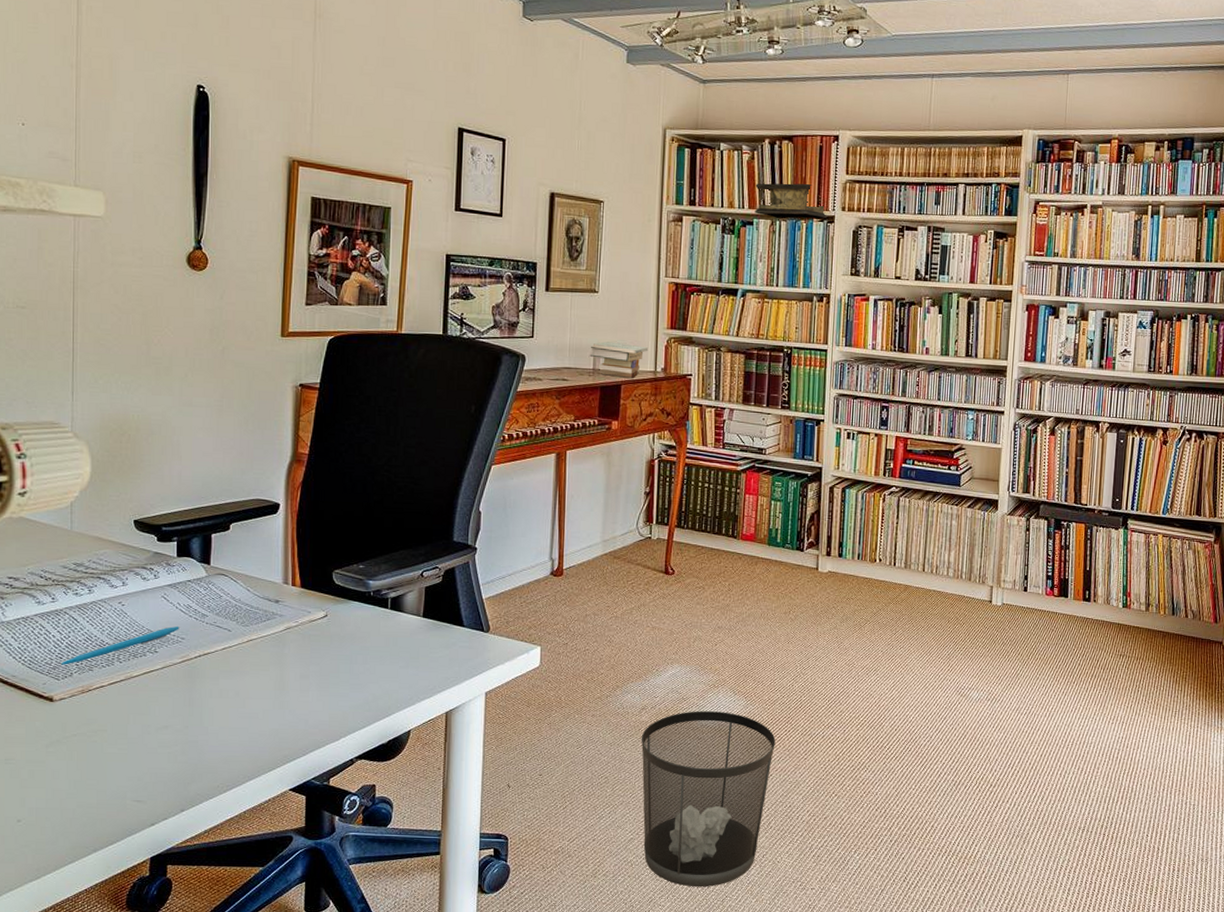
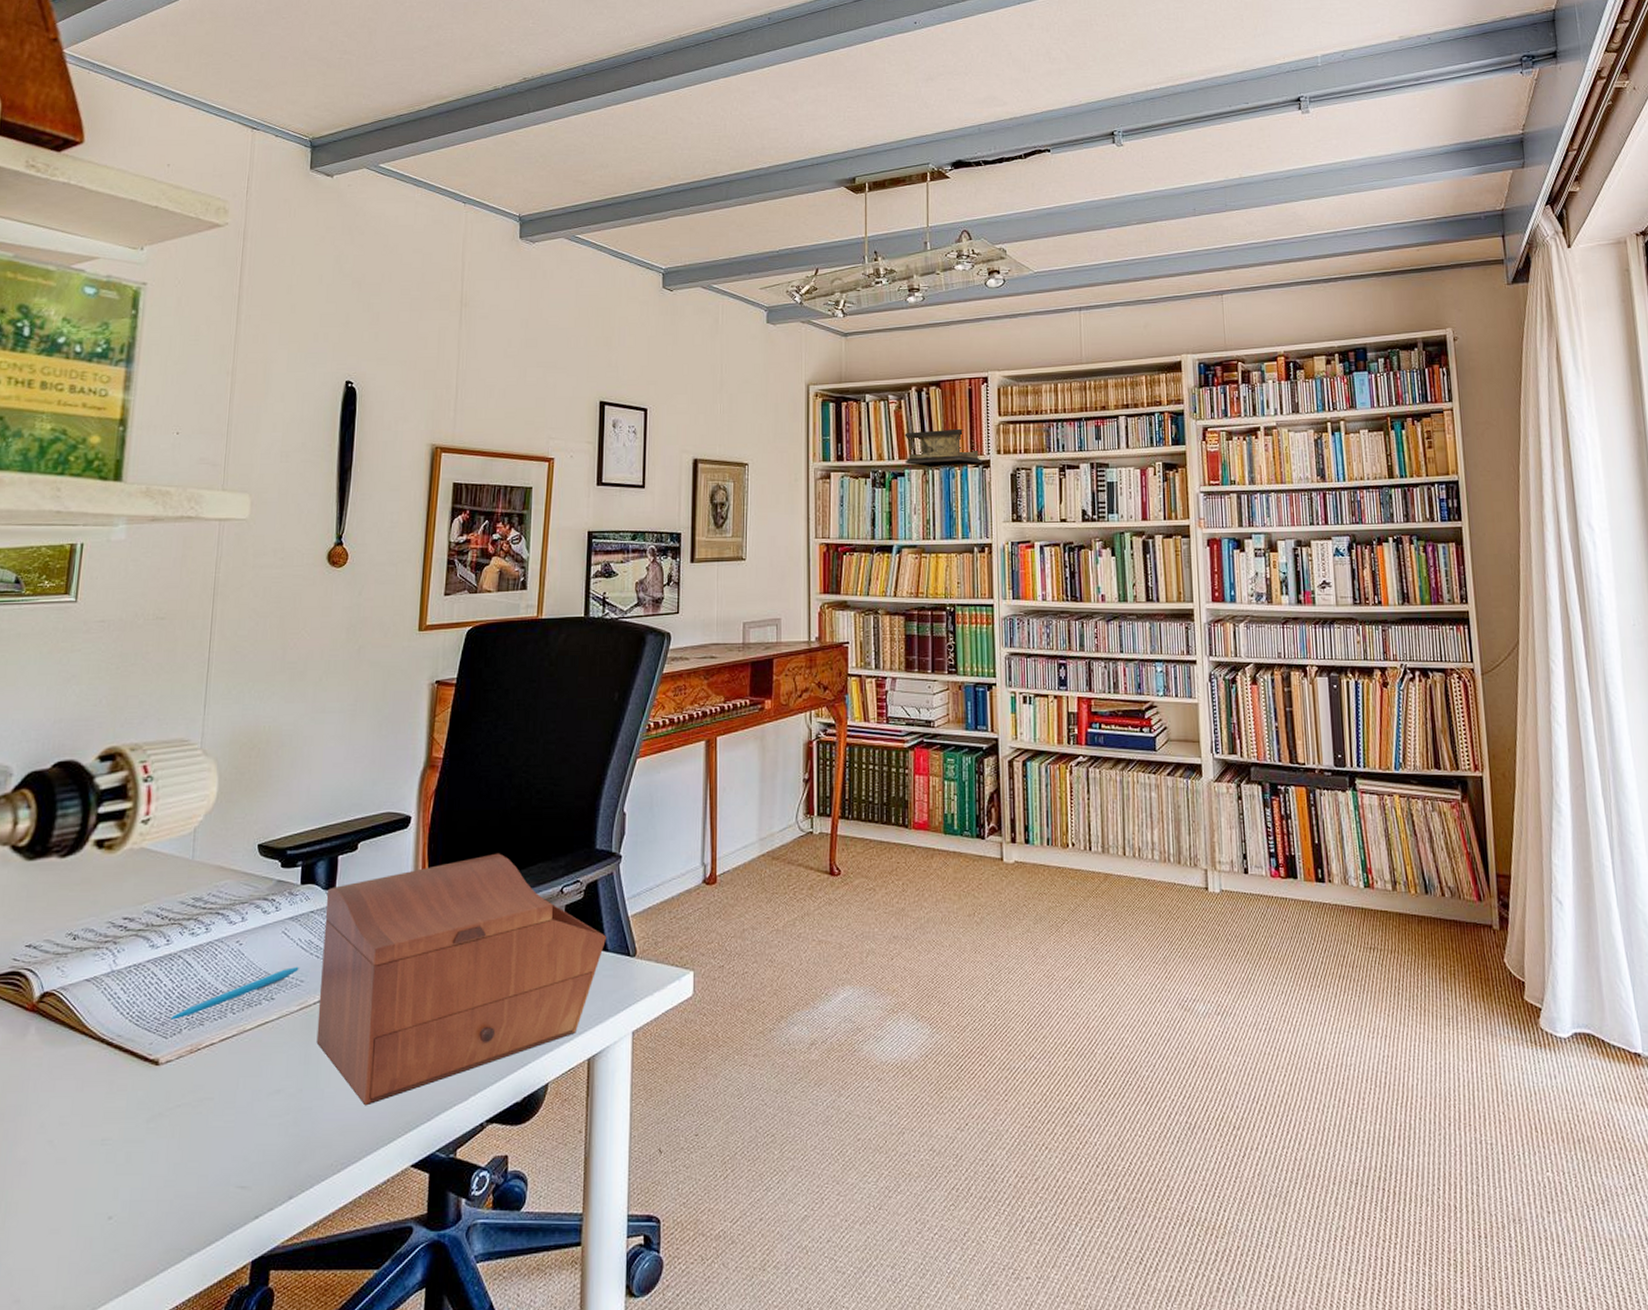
sewing box: none [199,539,464,742] -> present [316,853,607,1106]
books: present [589,341,649,379] -> none [738,612,801,652]
waste bin: present [641,711,776,887] -> none [811,1043,969,1280]

